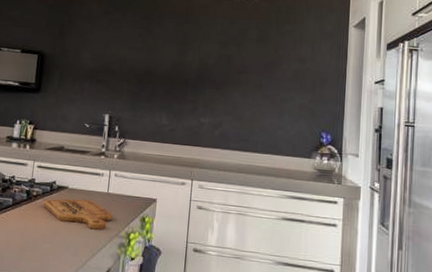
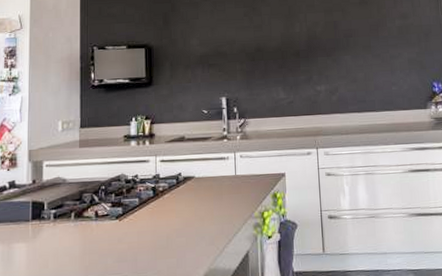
cutting board: present [43,199,113,230] -> none [171,186,244,215]

